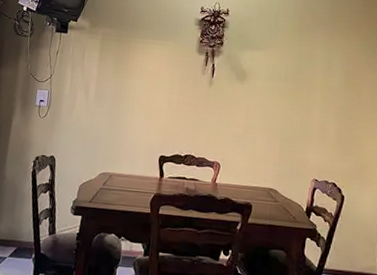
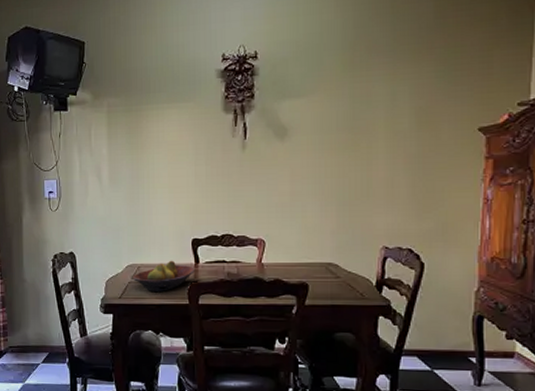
fruit bowl: none [103,172,160,200] -> present [132,260,196,293]

